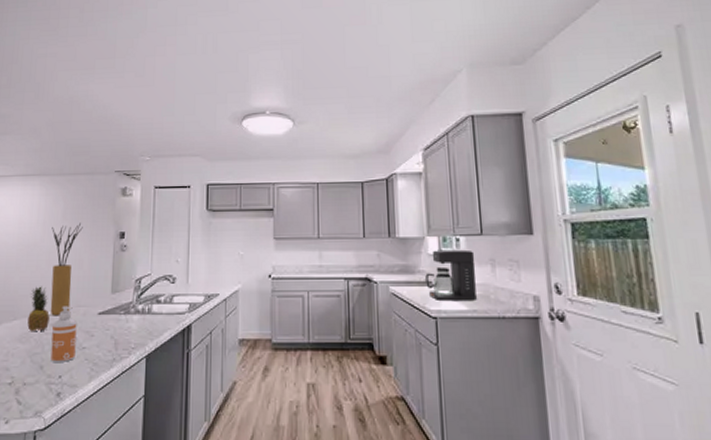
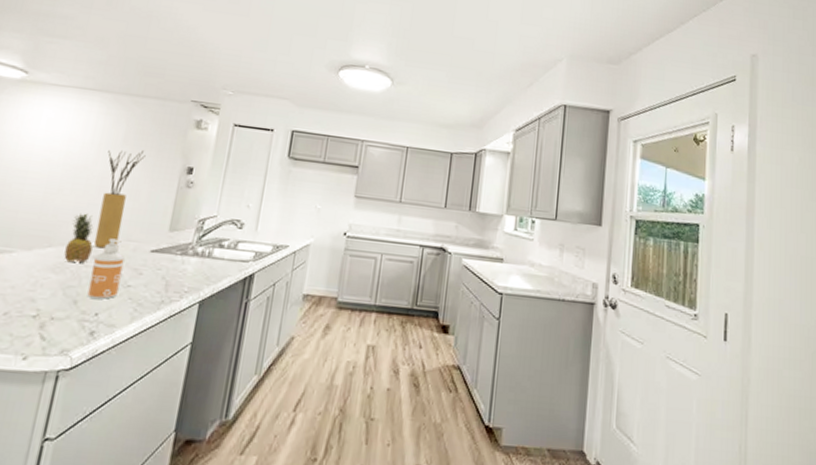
coffee maker: present [425,249,477,300] -> none [497,229,547,281]

